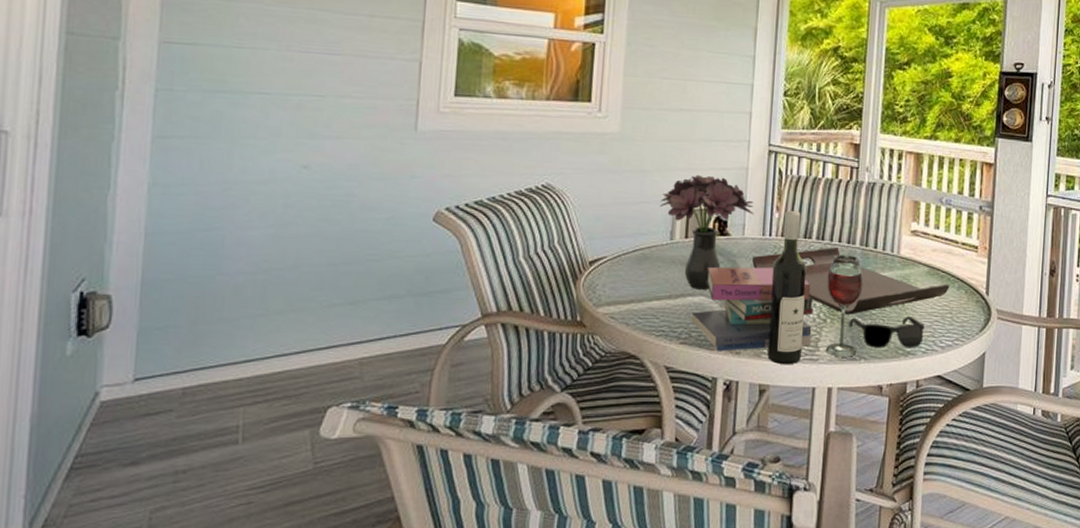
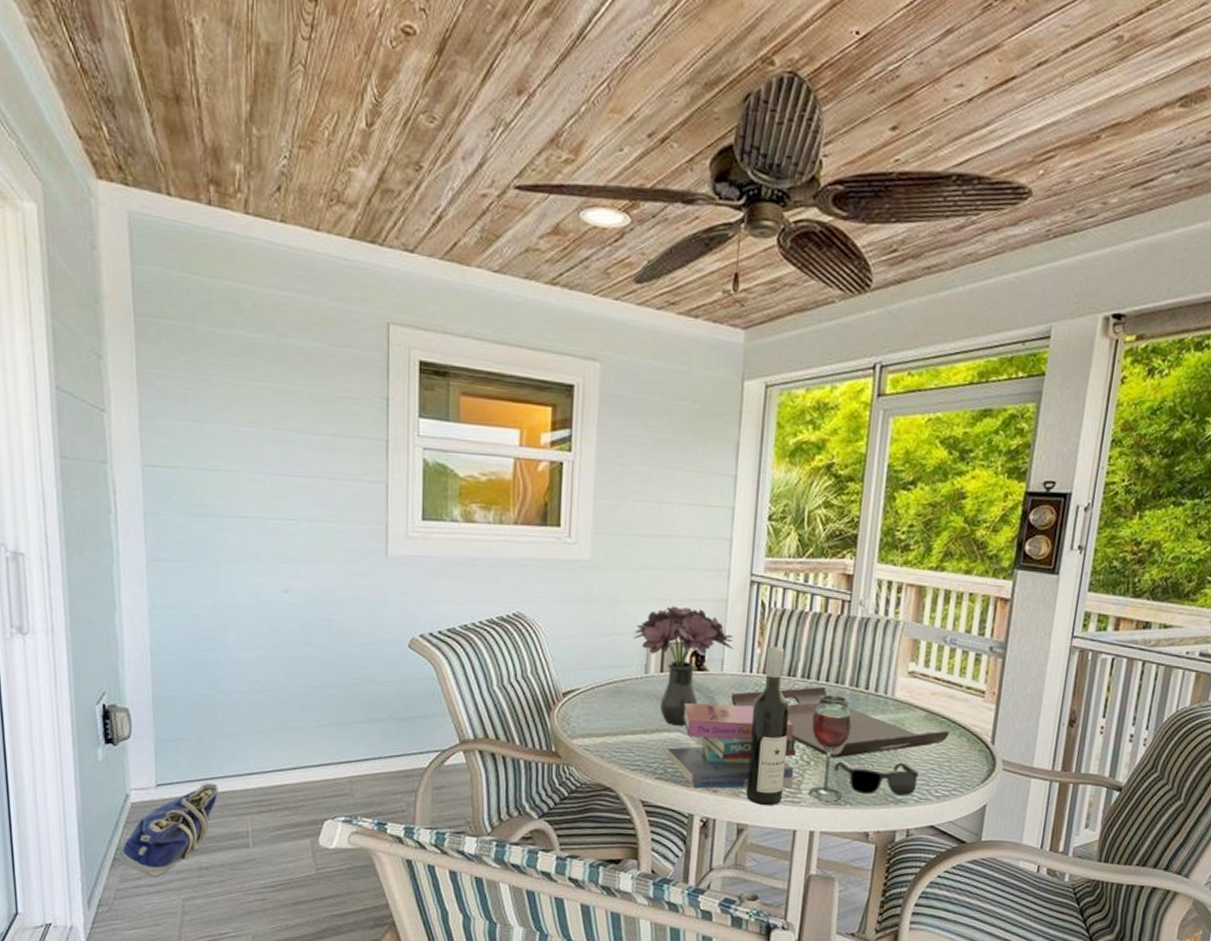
tote bag: none [74,373,208,487] -> present [117,782,219,877]

